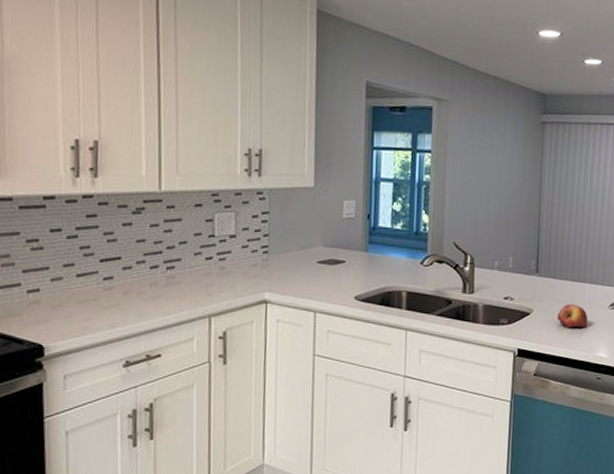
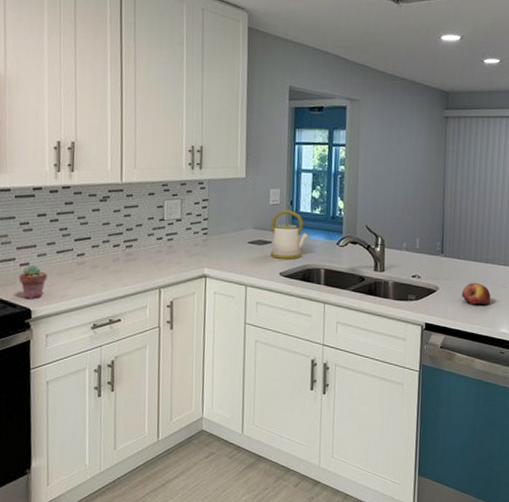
potted succulent: none [26,290,65,333] -> present [18,264,48,299]
kettle: none [343,224,389,281] -> present [270,210,309,259]

